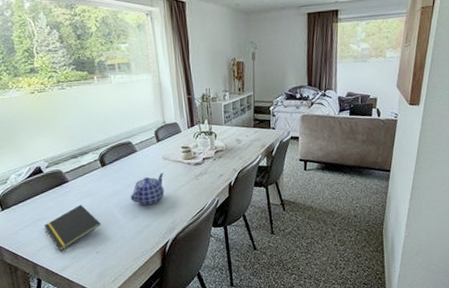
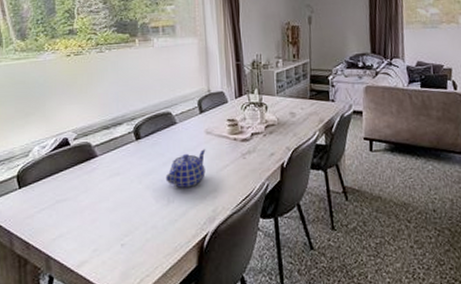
notepad: present [43,204,101,251] -> none [64,184,130,241]

